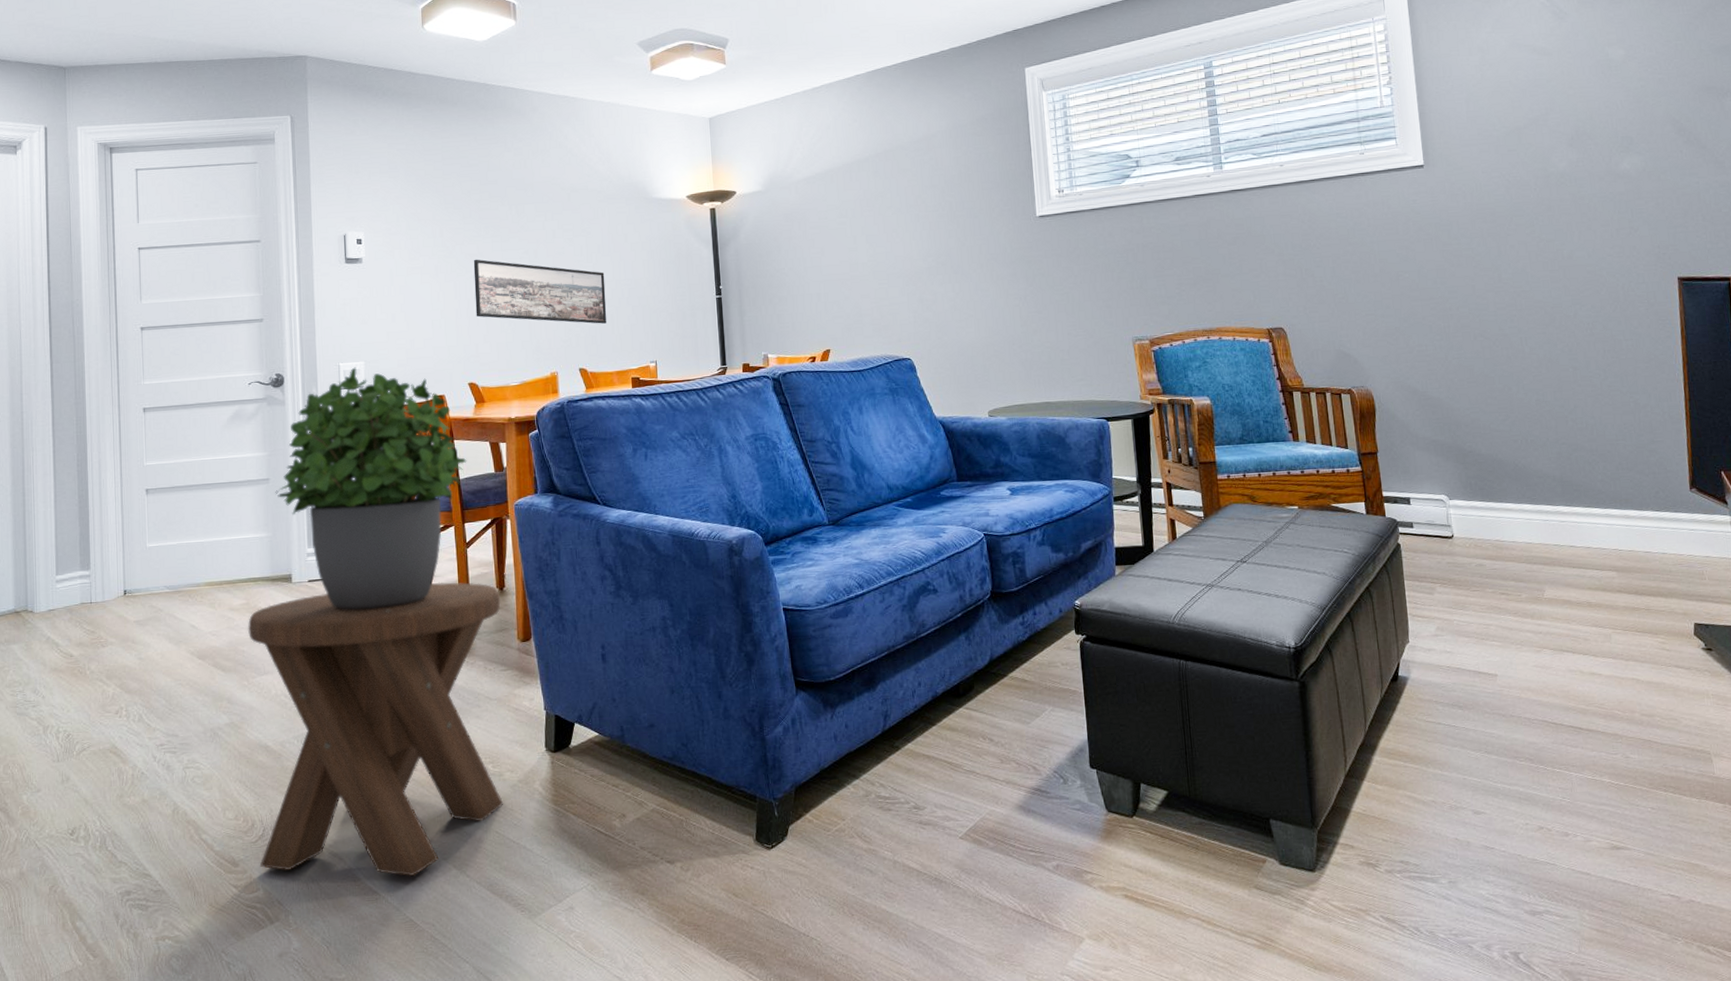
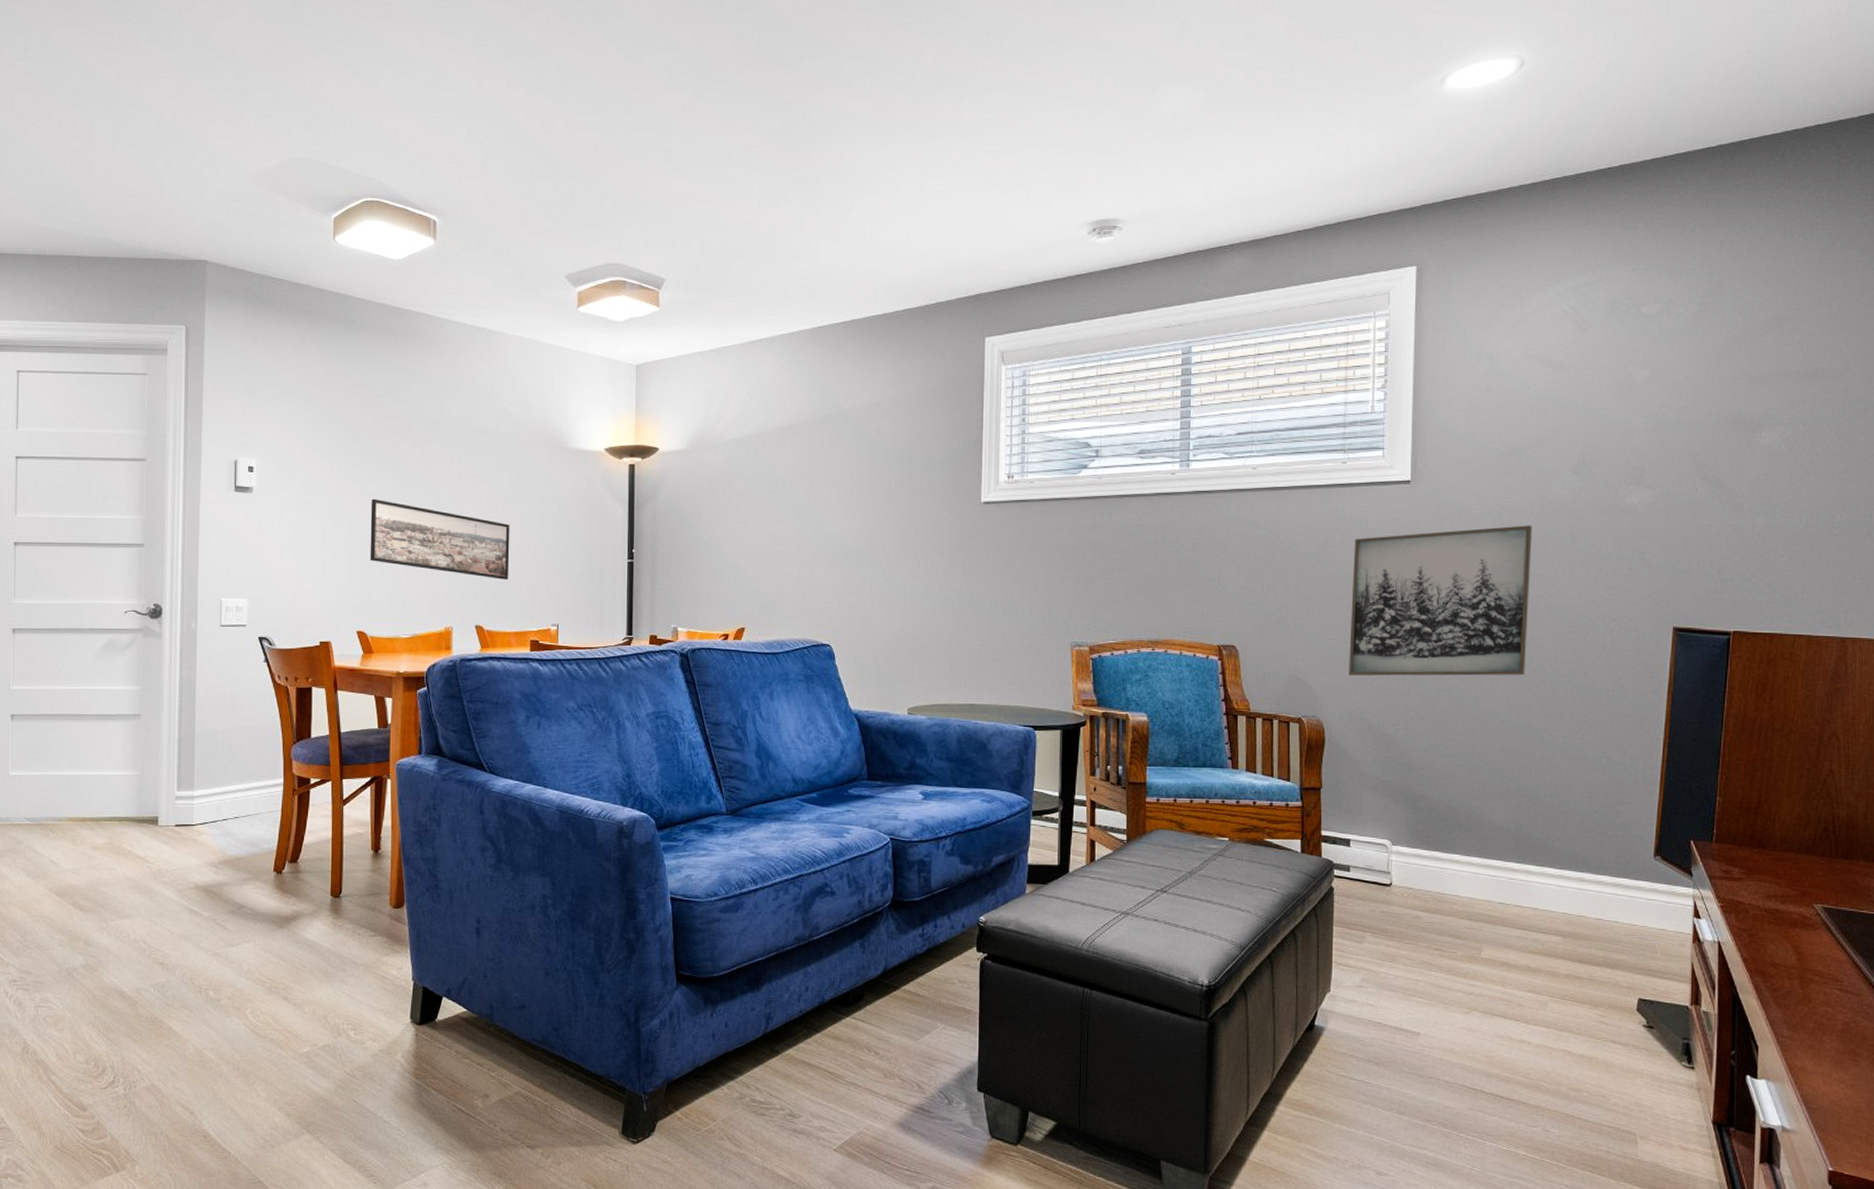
music stool: present [247,582,504,877] -> none [108,838,375,1138]
potted plant: present [275,367,467,610] -> none [146,604,350,861]
wall art: none [1379,196,1550,347] -> present [1349,525,1532,676]

